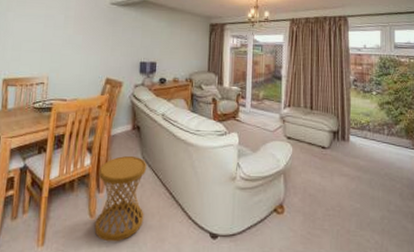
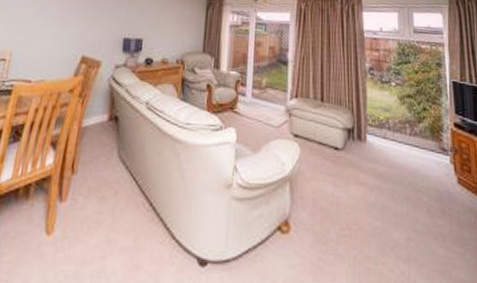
side table: present [94,155,148,242] -> none [50,153,124,270]

